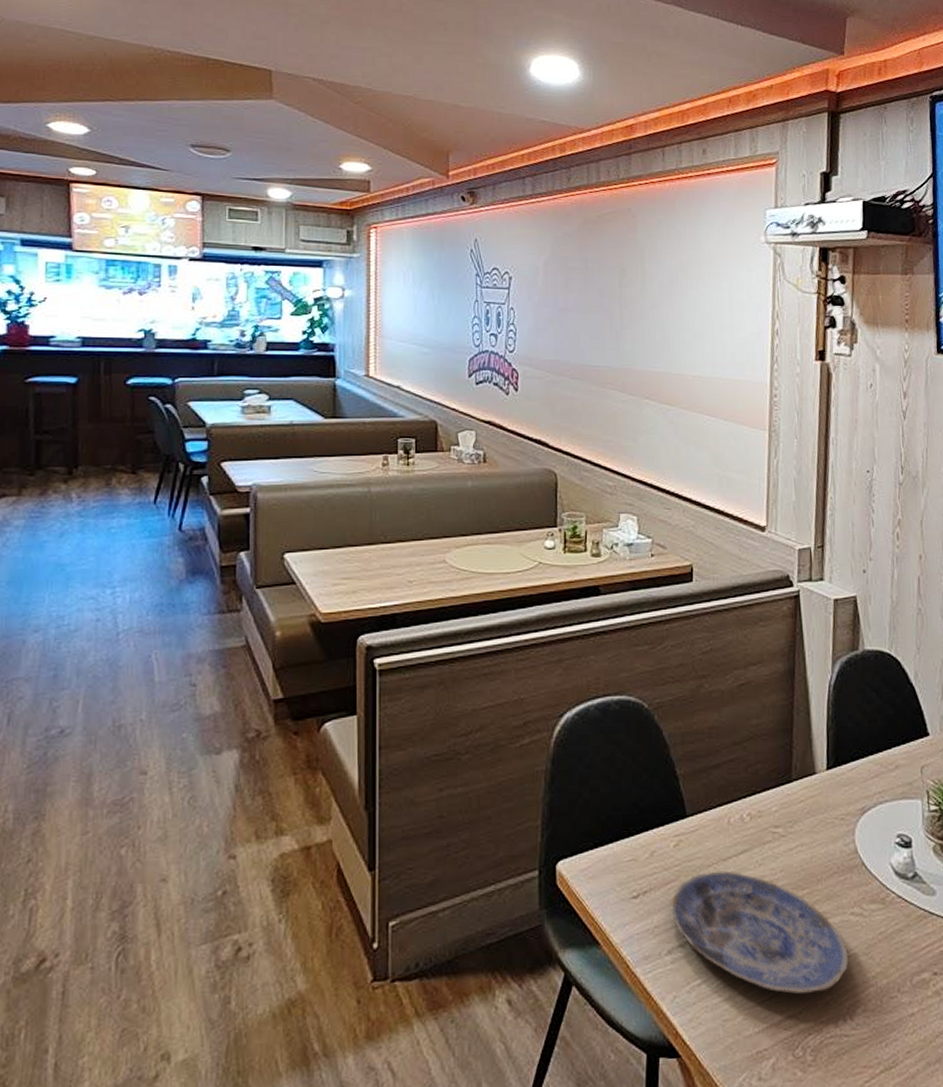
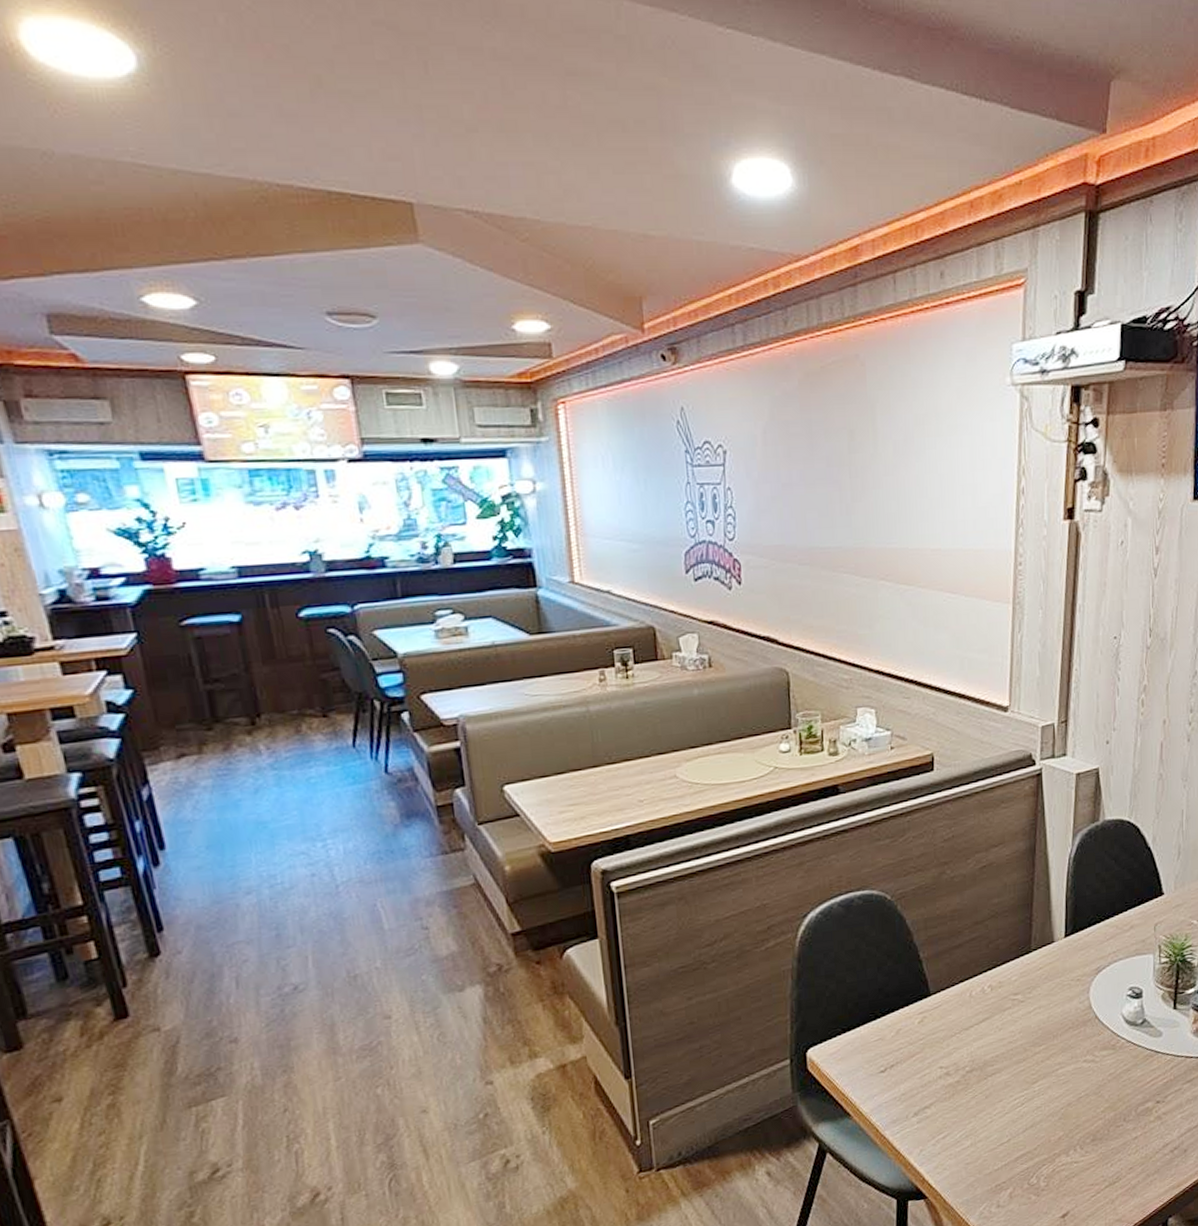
plate: present [671,870,848,995] -> none [916,1038,1080,1135]

